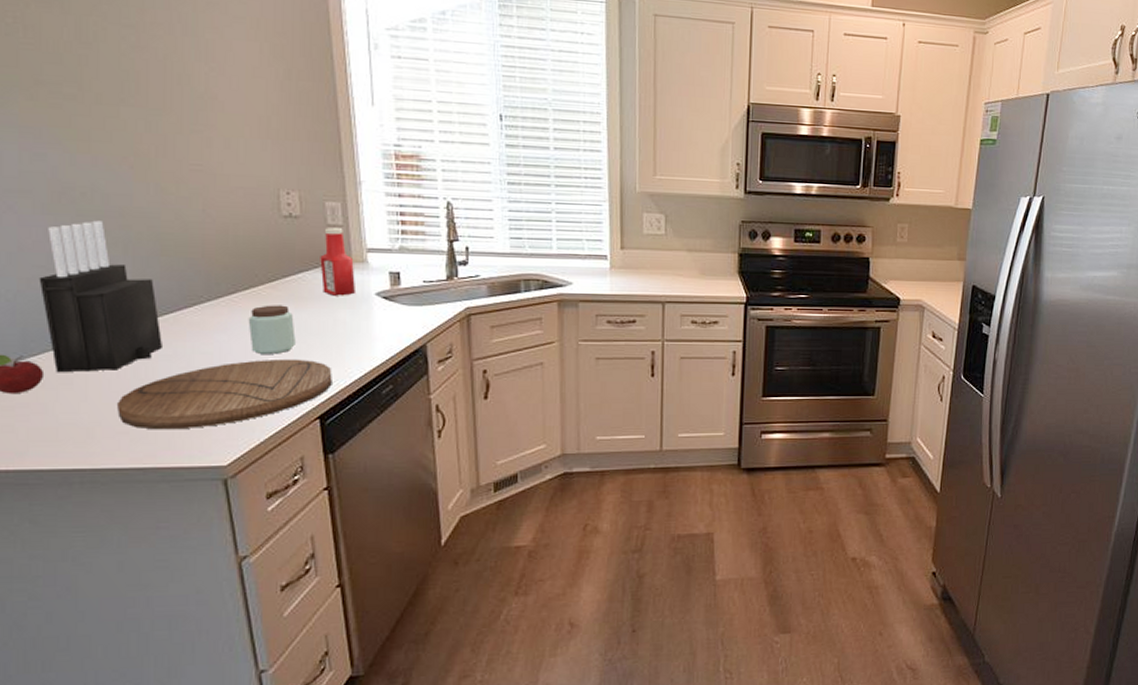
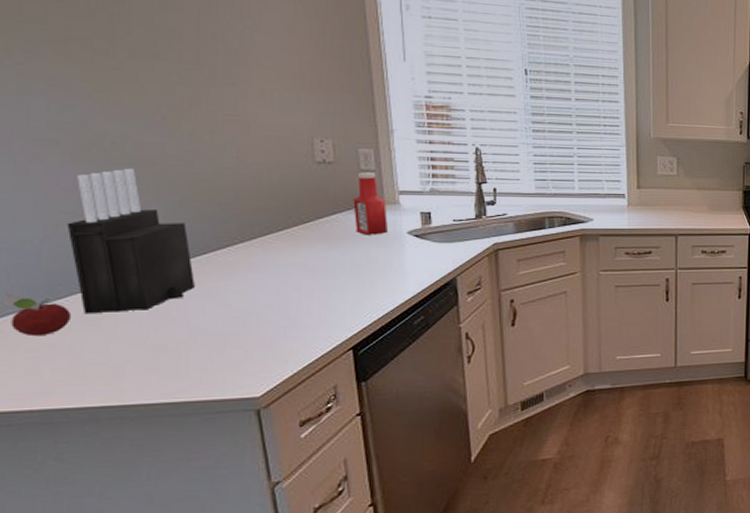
cutting board: present [117,358,332,430] -> none [148,294,365,366]
peanut butter: present [248,305,296,355] -> none [281,245,329,292]

